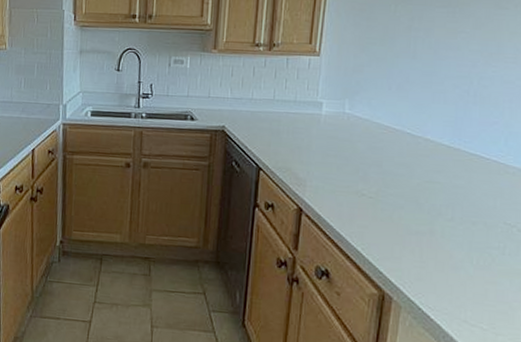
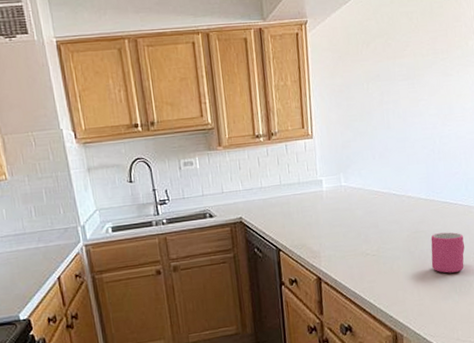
mug: none [443,188,492,241] -> present [430,232,465,273]

